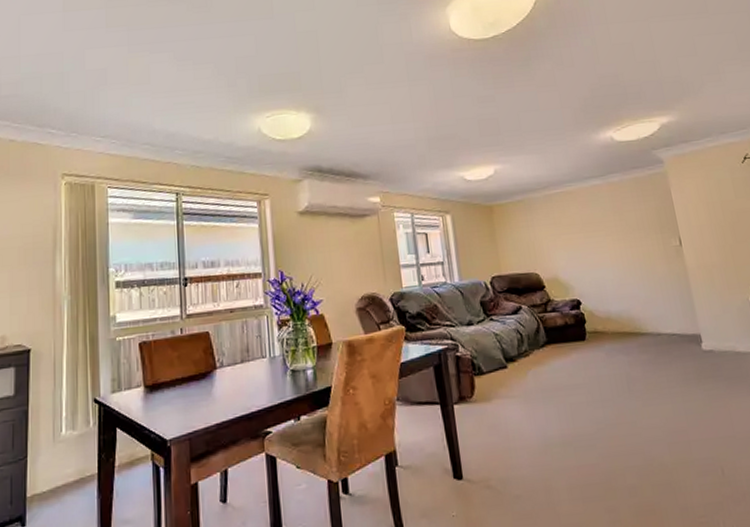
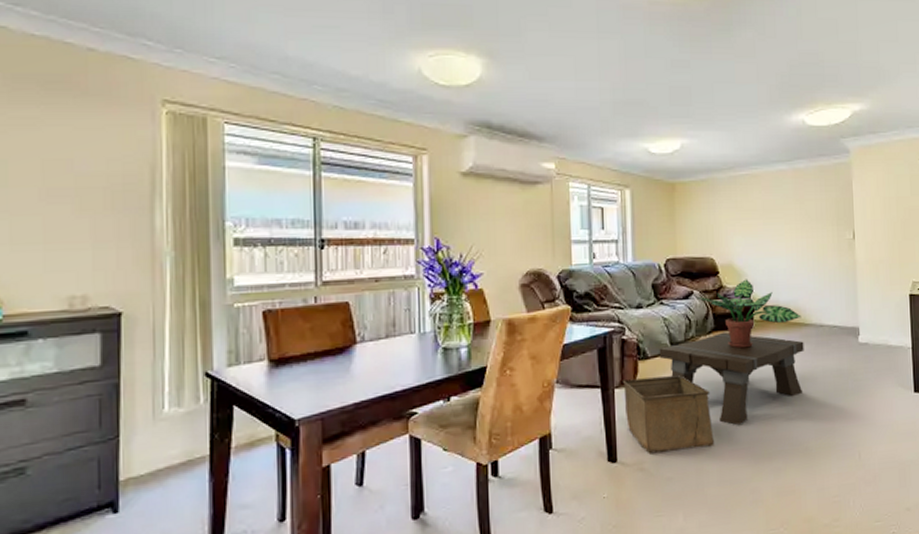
storage bin: none [460,390,561,471] -> present [622,375,714,454]
coffee table: none [493,344,648,441] -> present [659,332,804,426]
potted plant: none [525,291,637,361] -> present [697,279,802,349]

